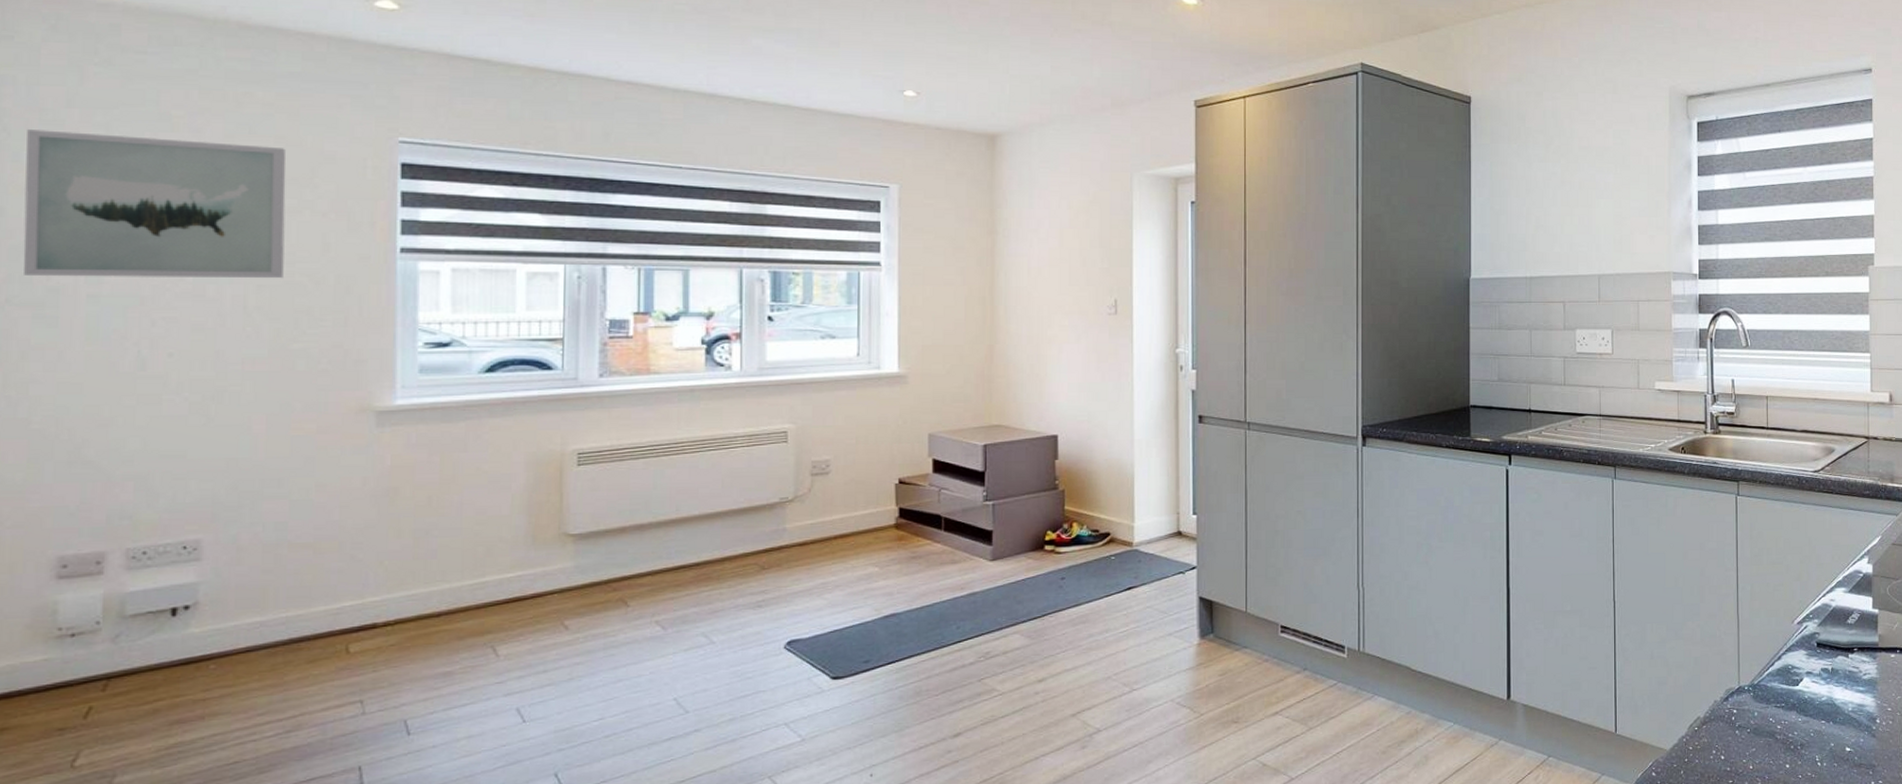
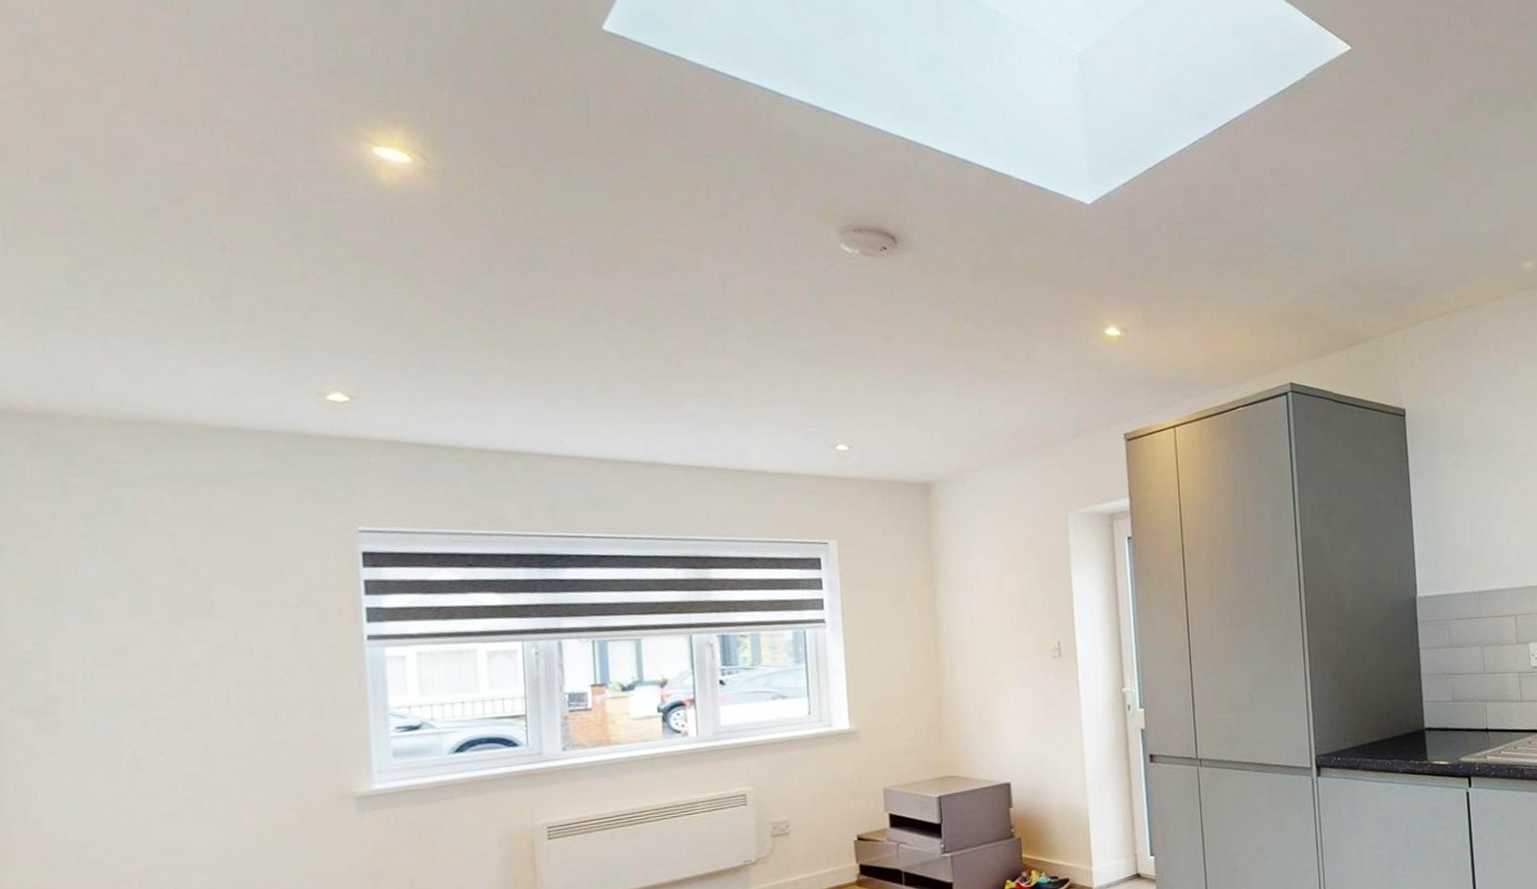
wall art: present [23,130,286,279] -> none [18,543,261,686]

